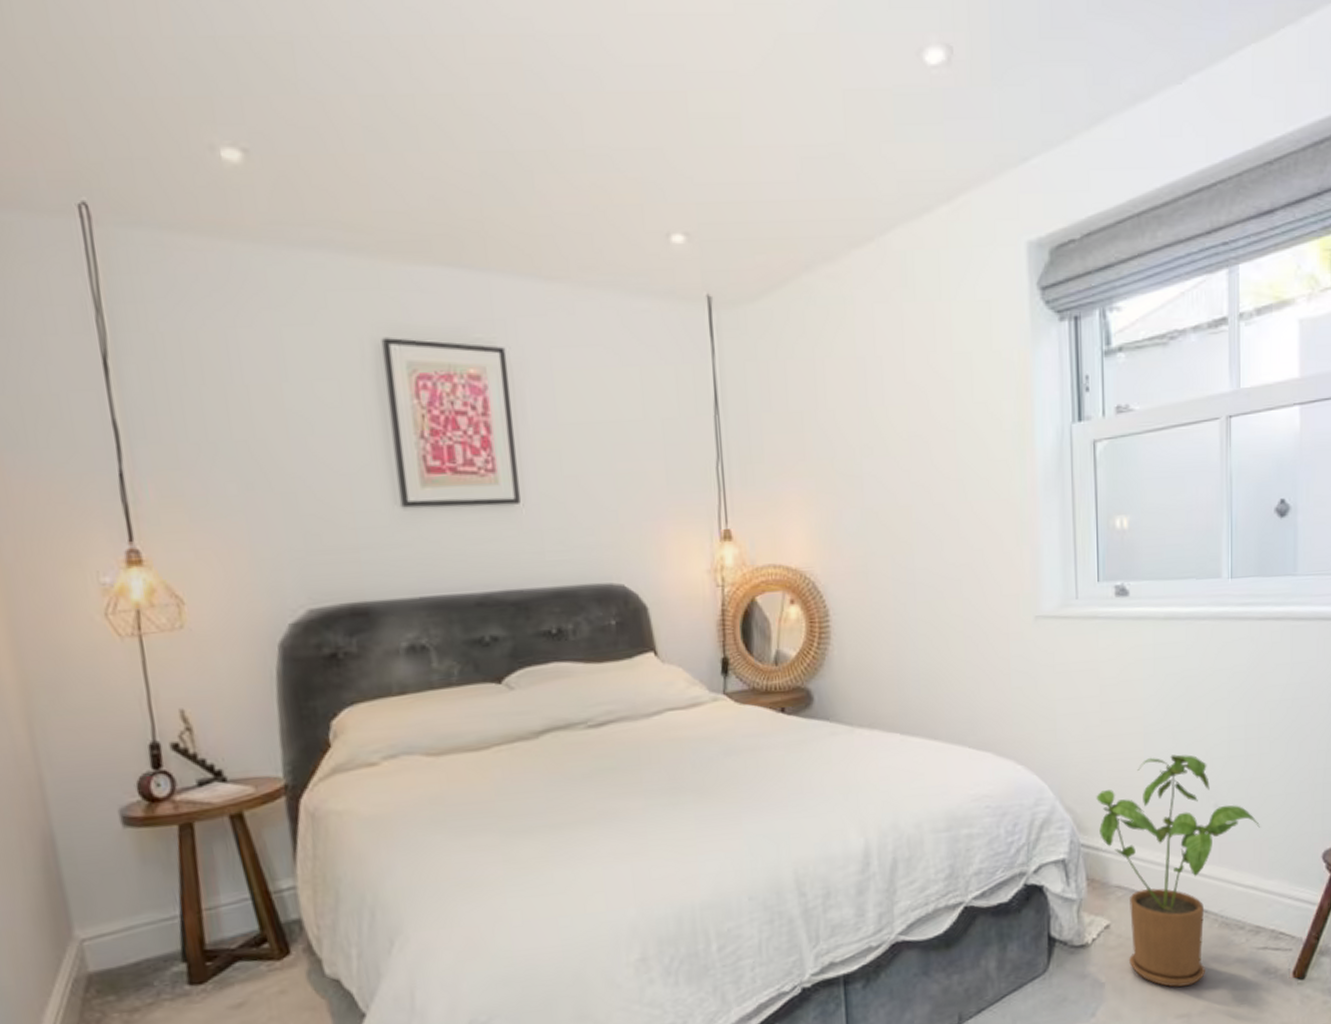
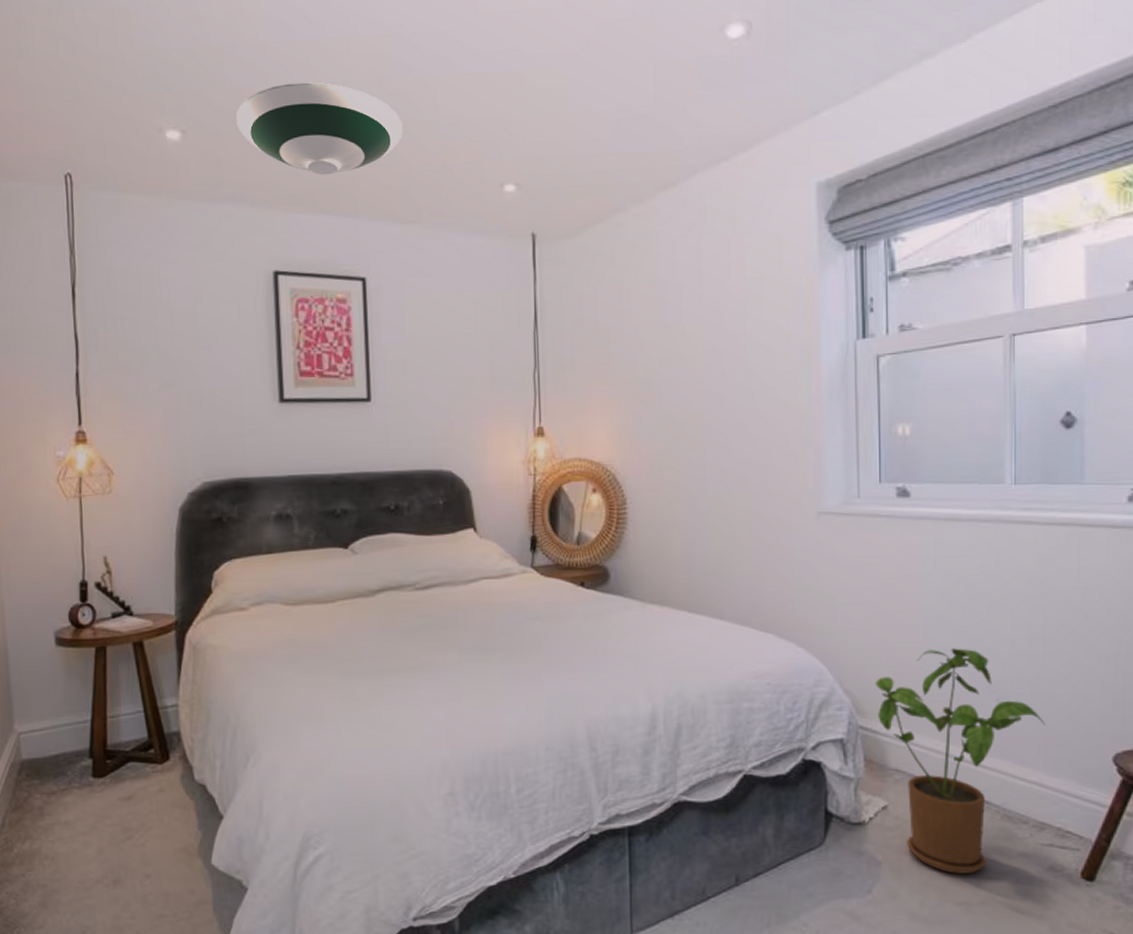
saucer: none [317,92,541,216] -> present [236,82,403,175]

